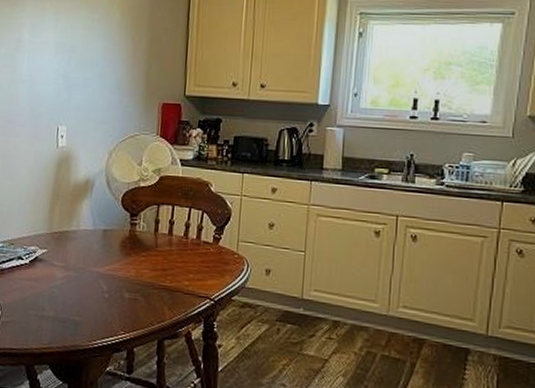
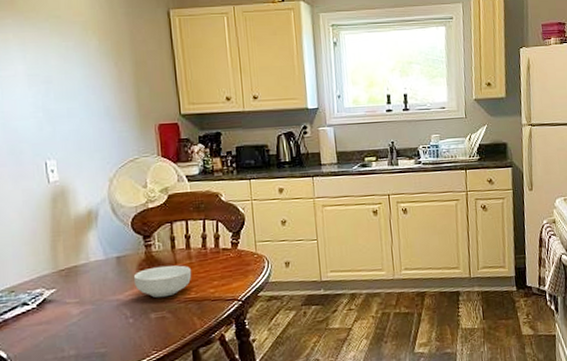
cereal bowl: none [114,246,170,280] -> present [133,265,192,298]

